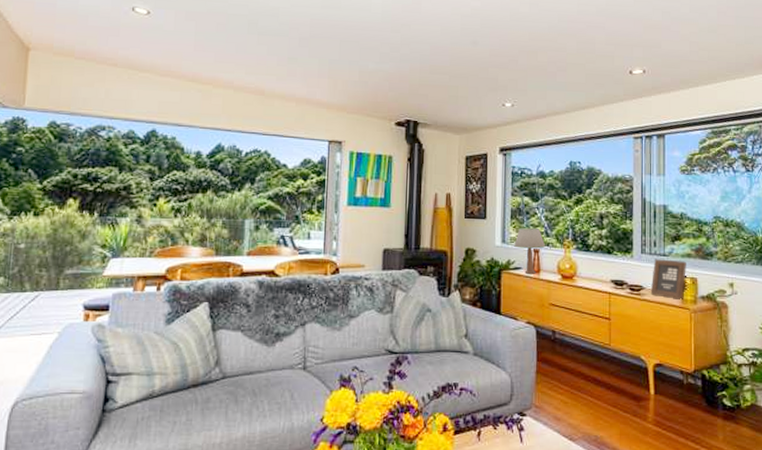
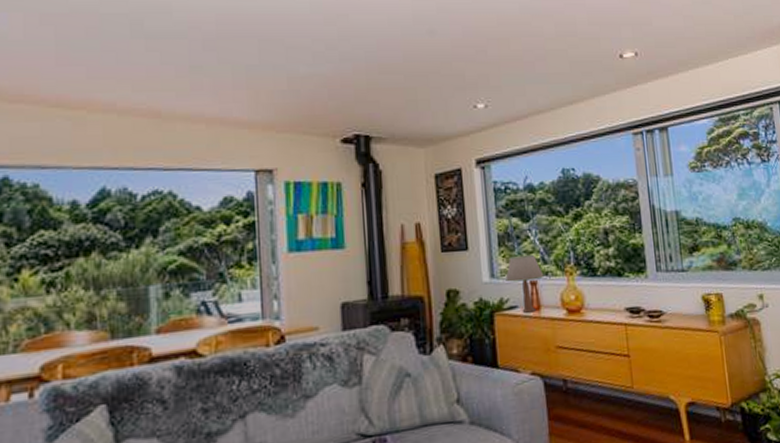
picture frame: present [650,259,686,300] -> none [672,275,710,322]

